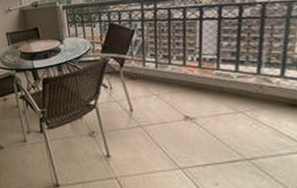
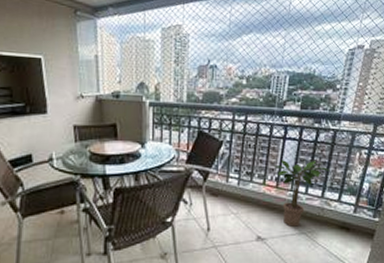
potted plant: none [192,37,264,106] -> present [274,160,330,227]

